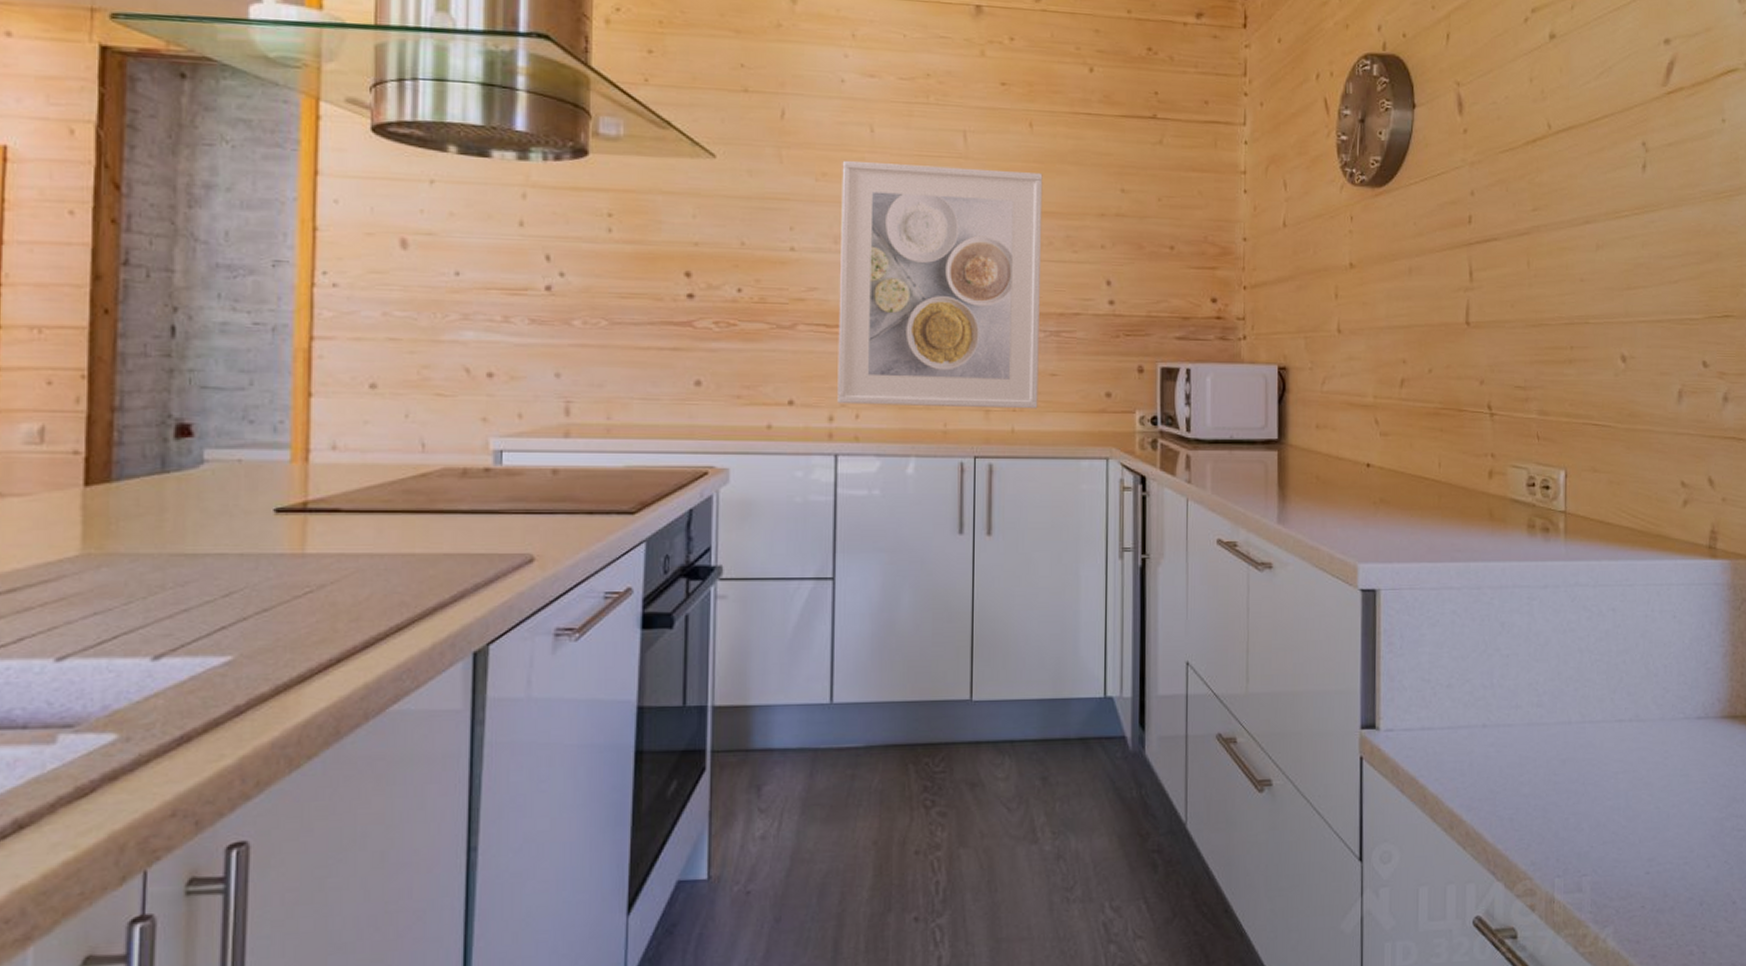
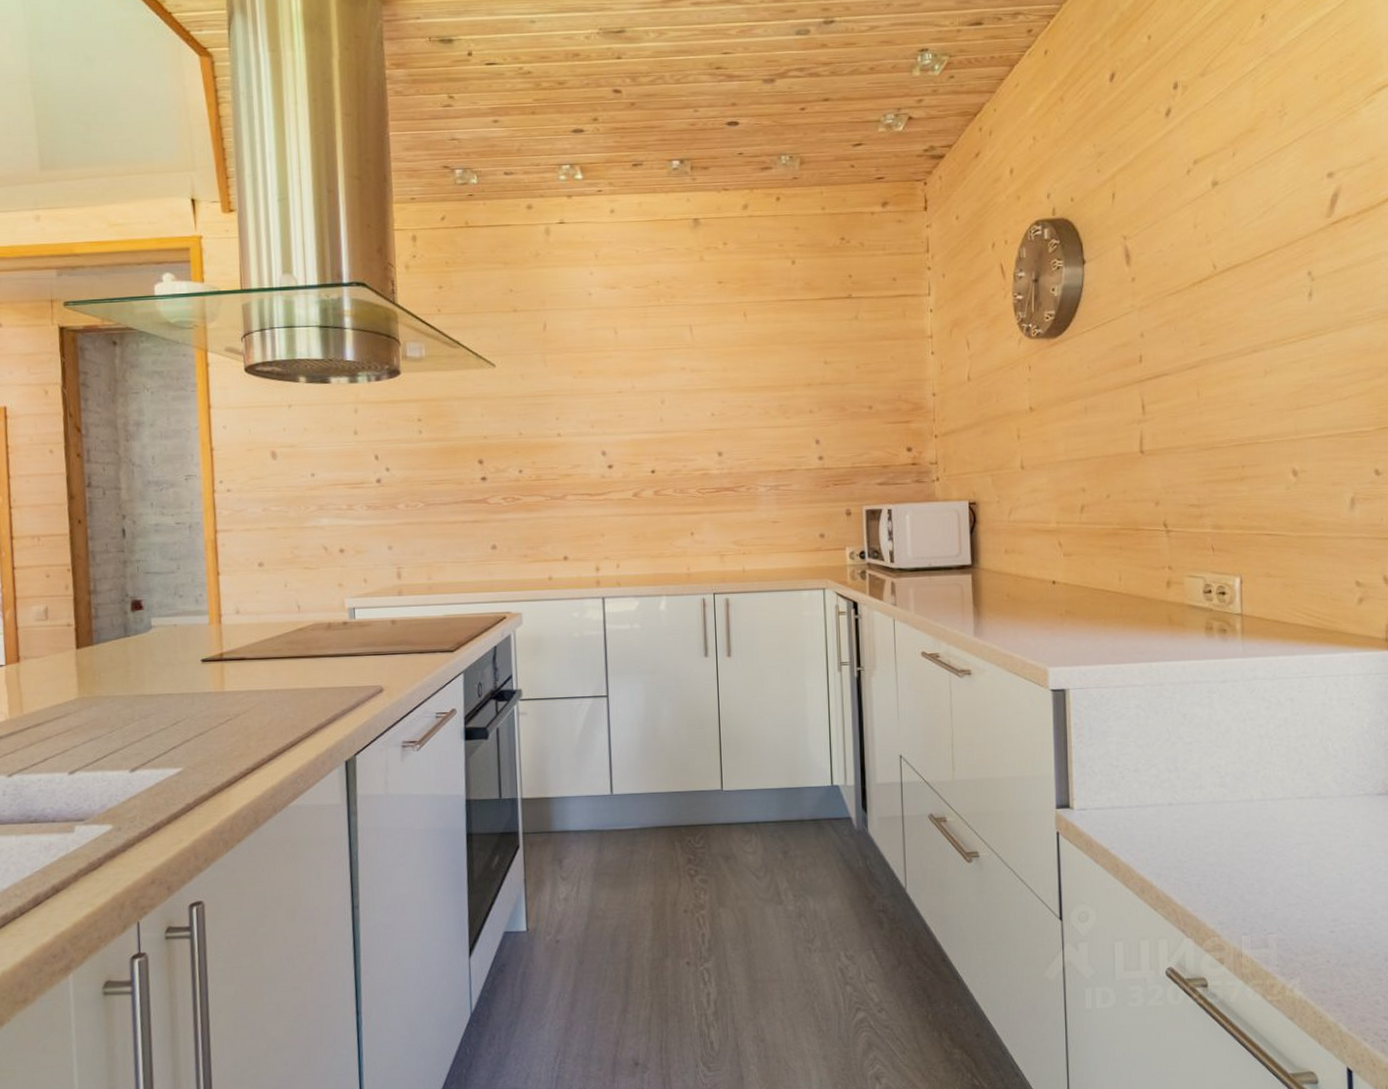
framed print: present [837,160,1043,409] -> none [593,354,764,557]

